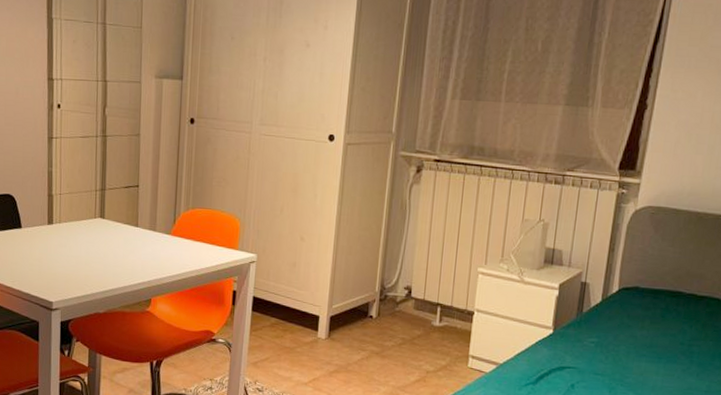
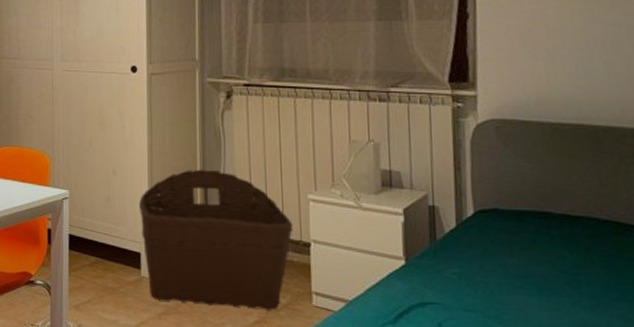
wicker basket: none [322,239,461,371] -> present [139,169,293,310]

